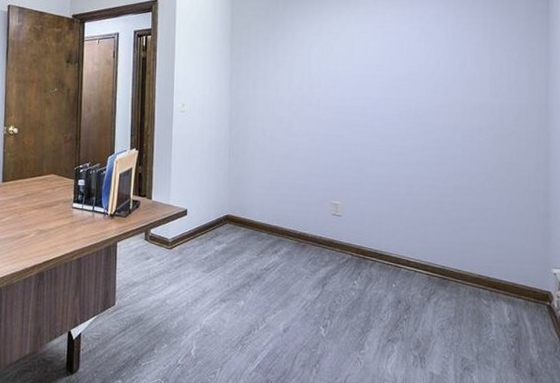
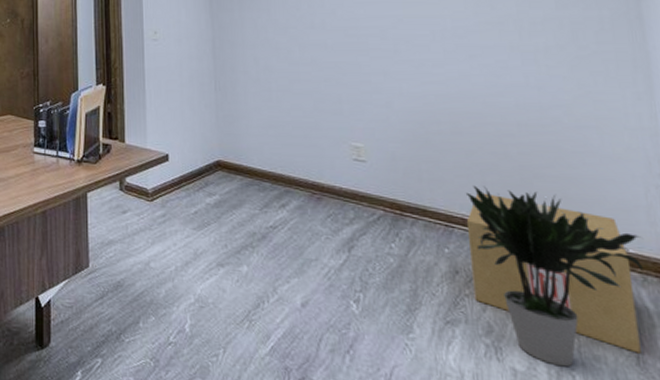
cardboard box: none [410,241,519,358] -> present [466,193,641,354]
potted plant: none [411,235,528,370] -> present [465,185,644,367]

